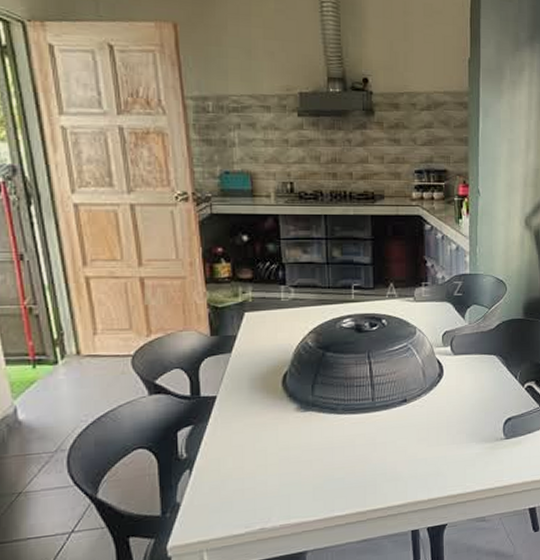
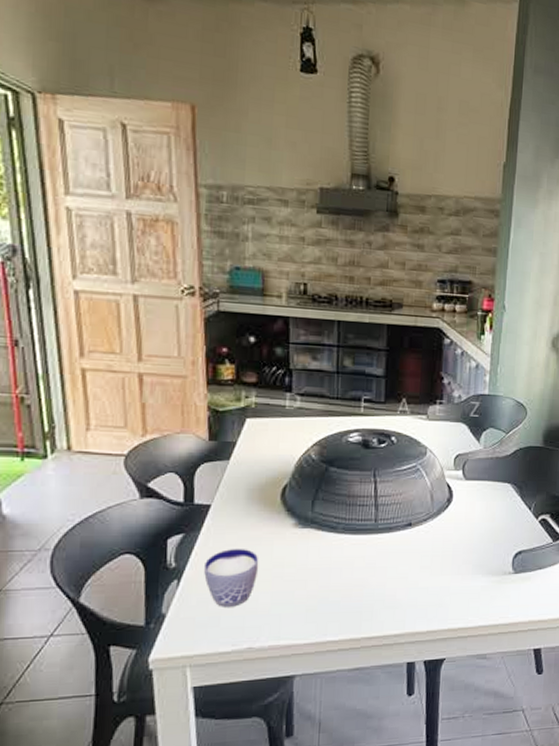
cup: none [213,435,266,492] -> present [203,549,259,607]

